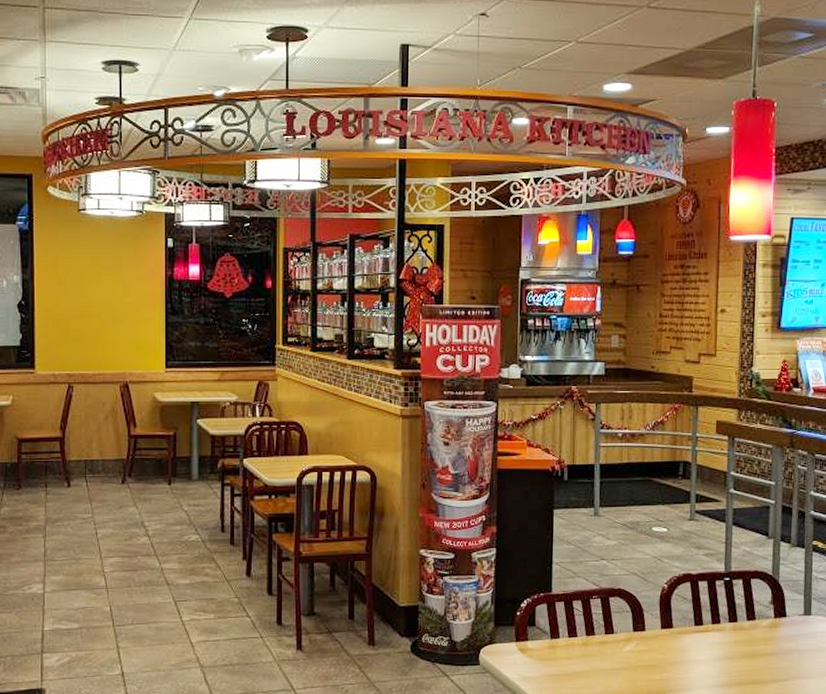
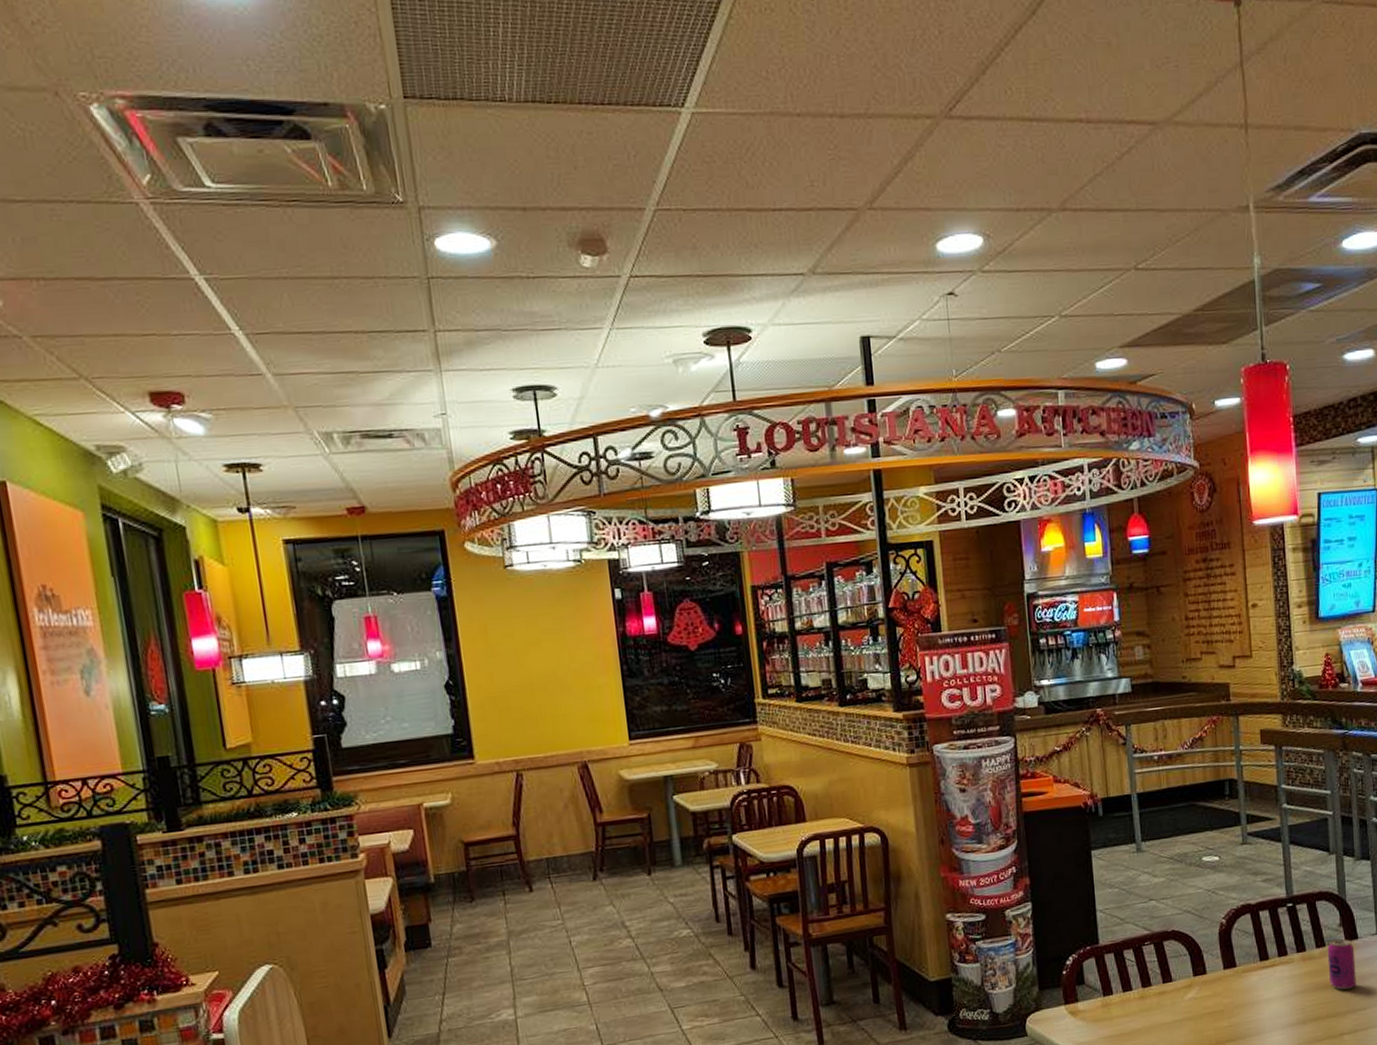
beverage can: none [756,615,782,662] -> present [1327,938,1356,990]

